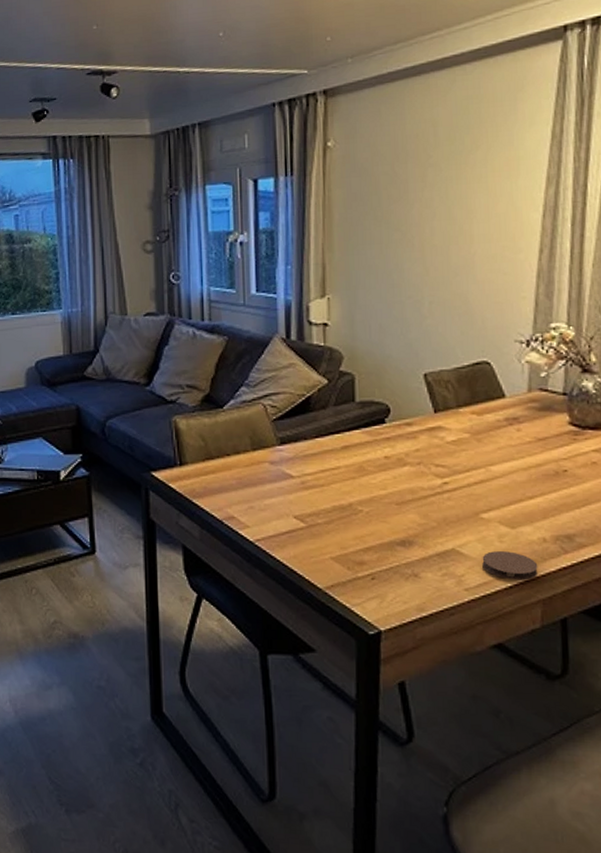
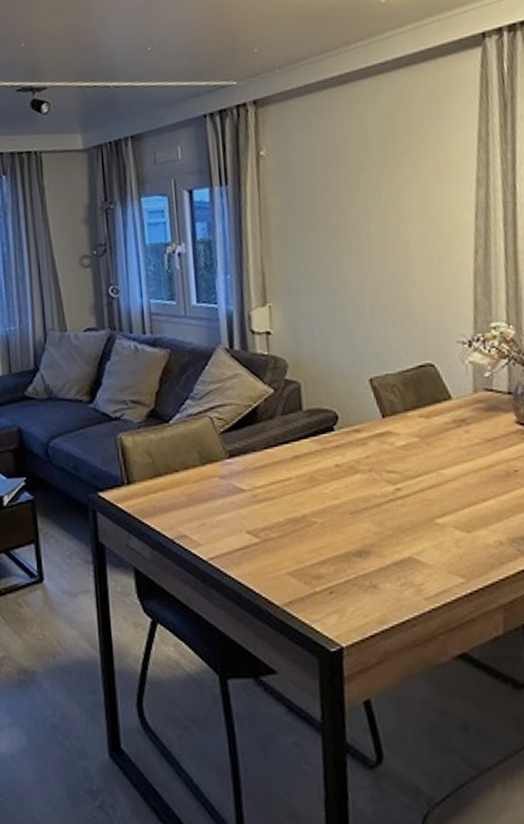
coaster: present [482,551,538,581] -> none [440,556,497,587]

